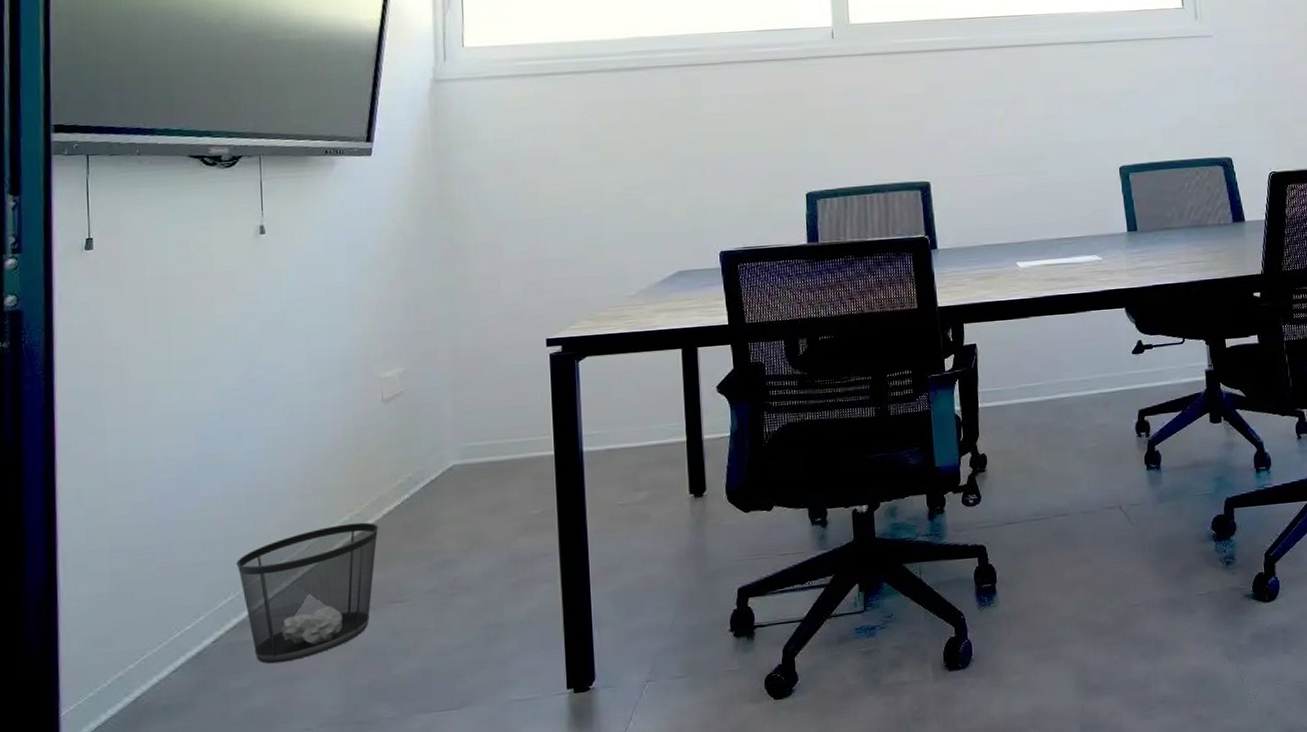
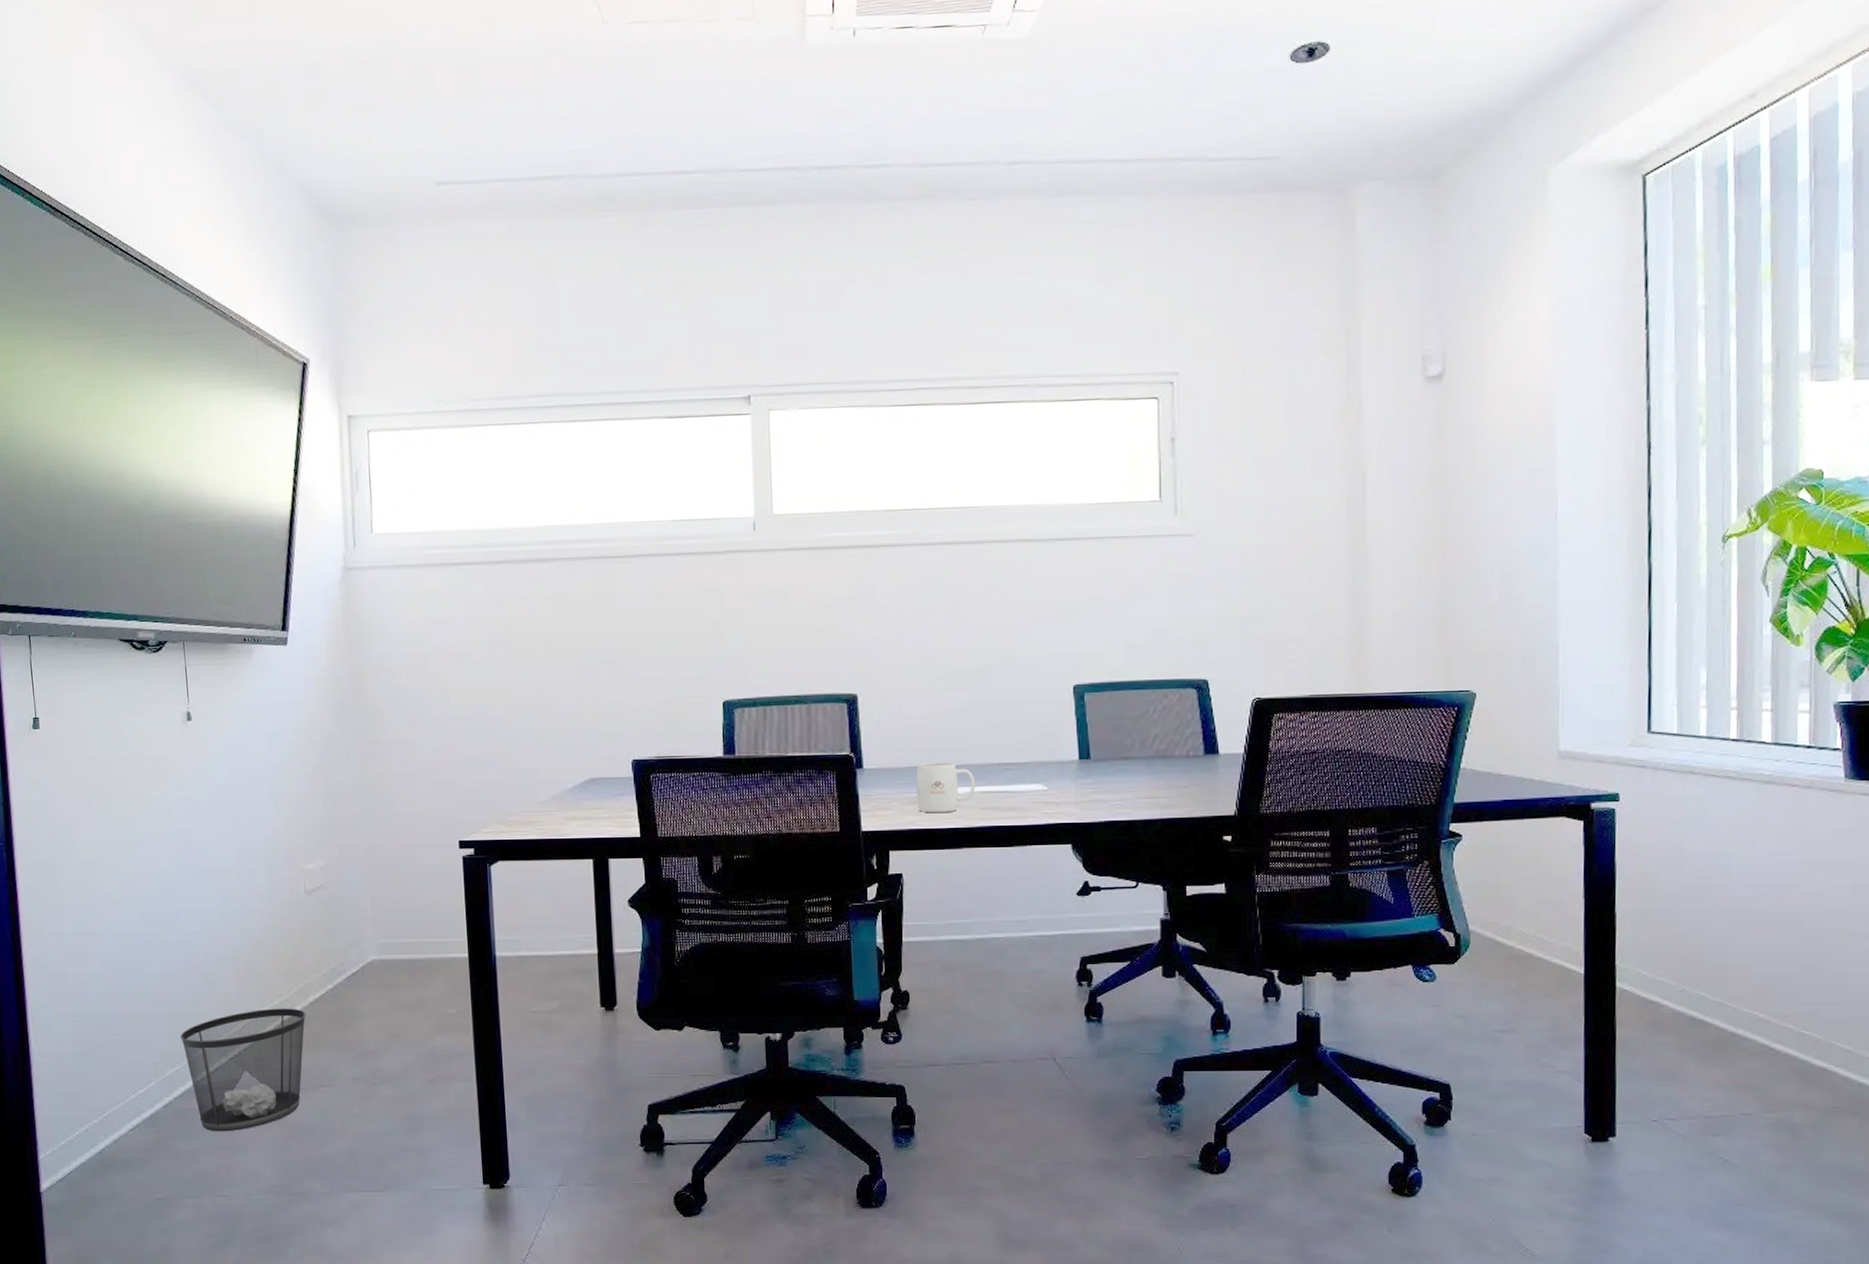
mug: none [985,239,1039,287] -> present [916,761,976,813]

